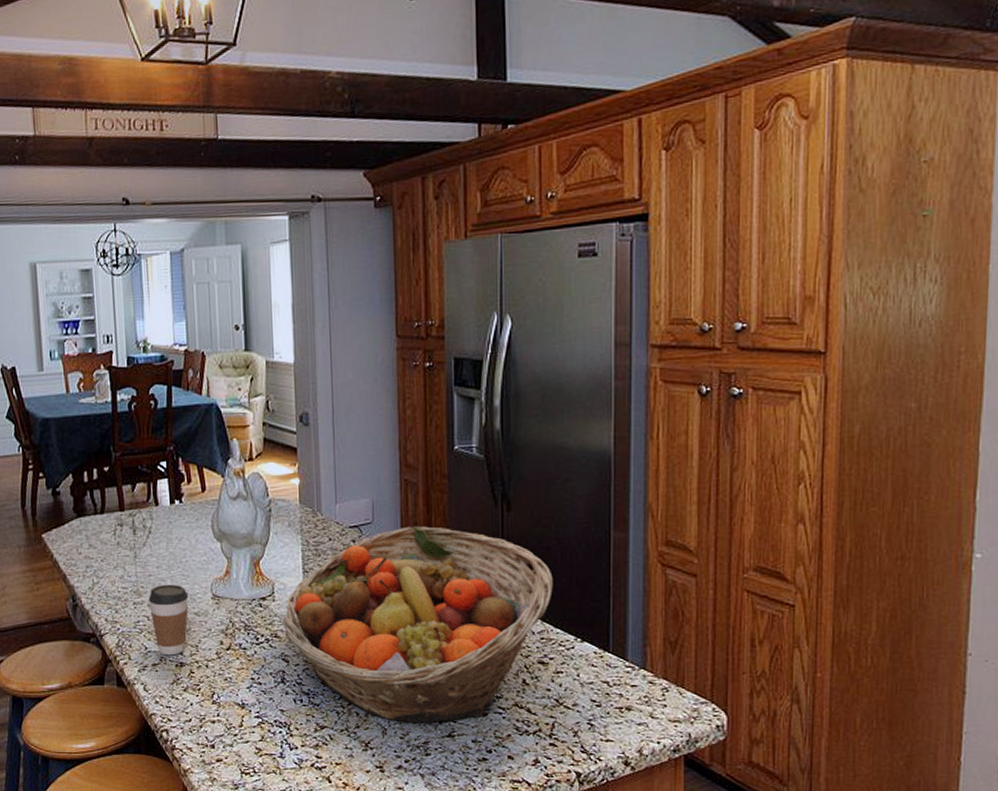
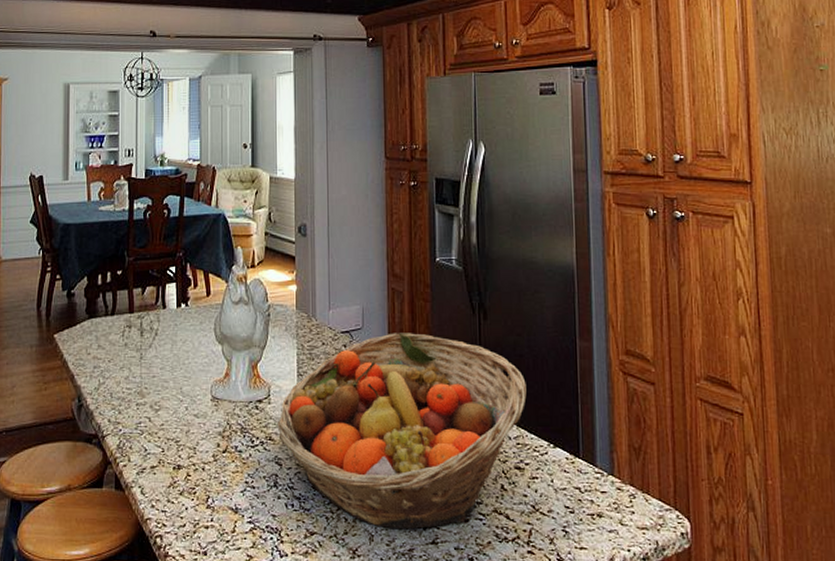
coffee cup: present [148,584,189,656] -> none [150,385,190,458]

